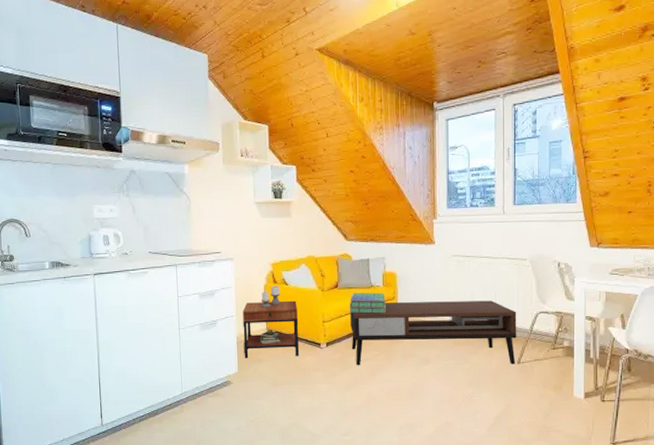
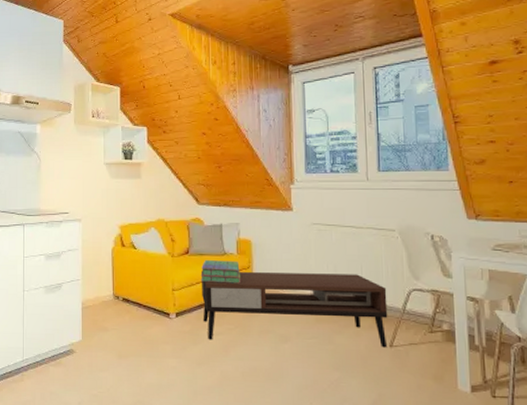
side table: present [242,286,300,359] -> none [89,249,147,327]

